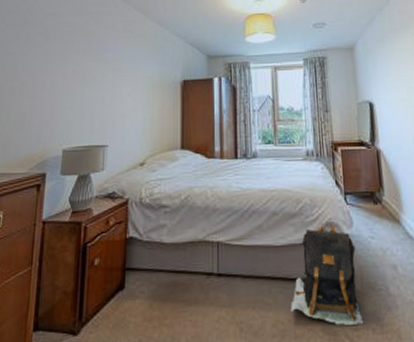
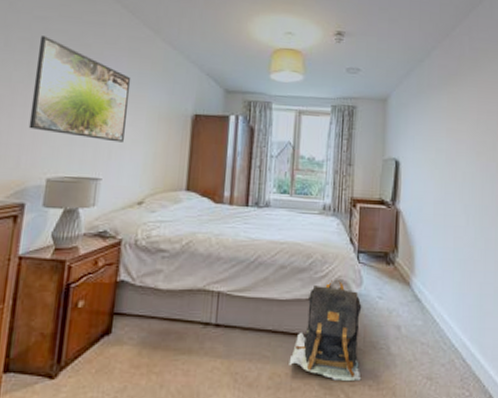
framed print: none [46,29,128,112] -> present [28,36,131,143]

